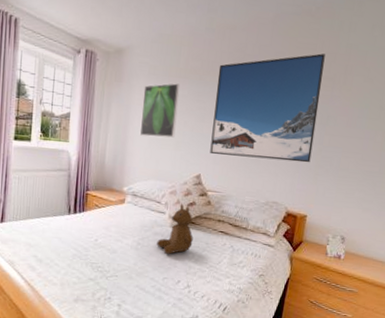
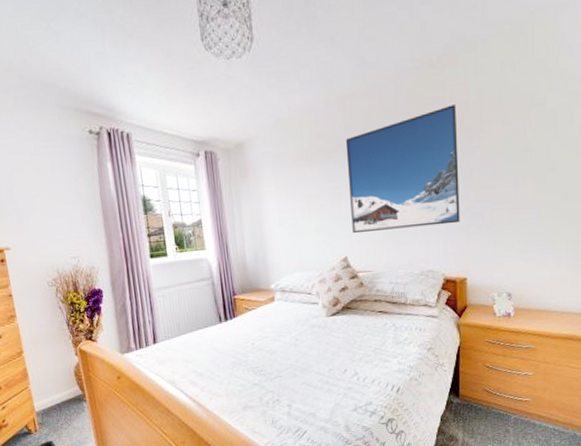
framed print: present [139,83,180,138] -> none [271,167,313,229]
teddy bear: present [157,203,193,255] -> none [315,290,352,346]

